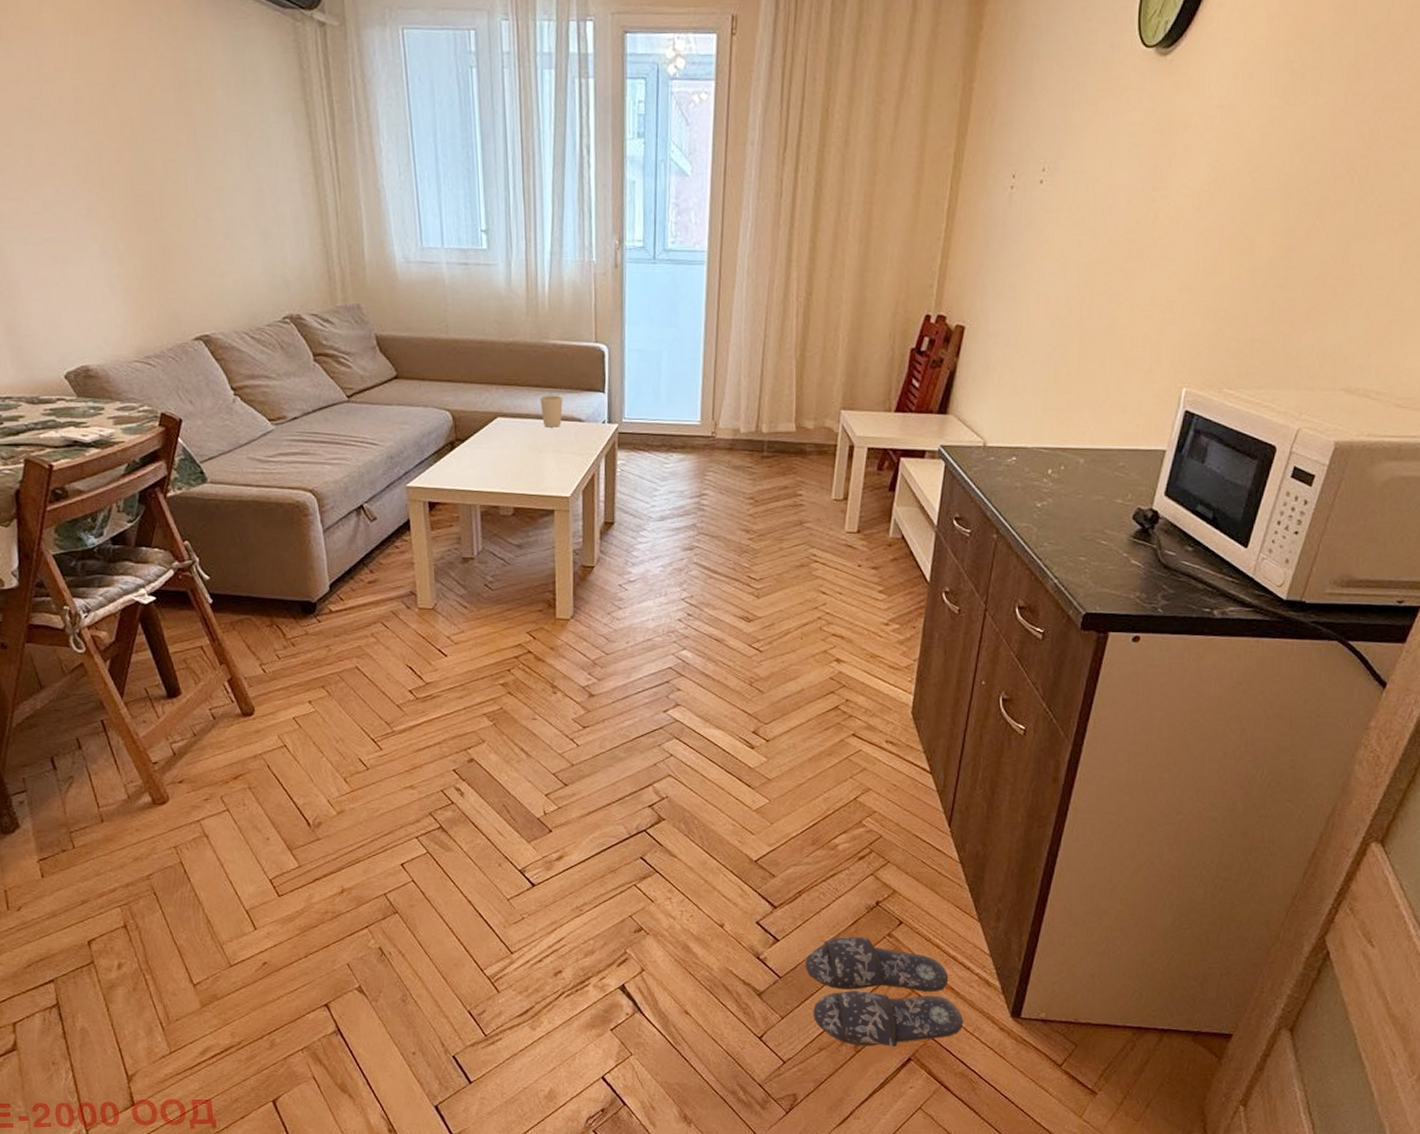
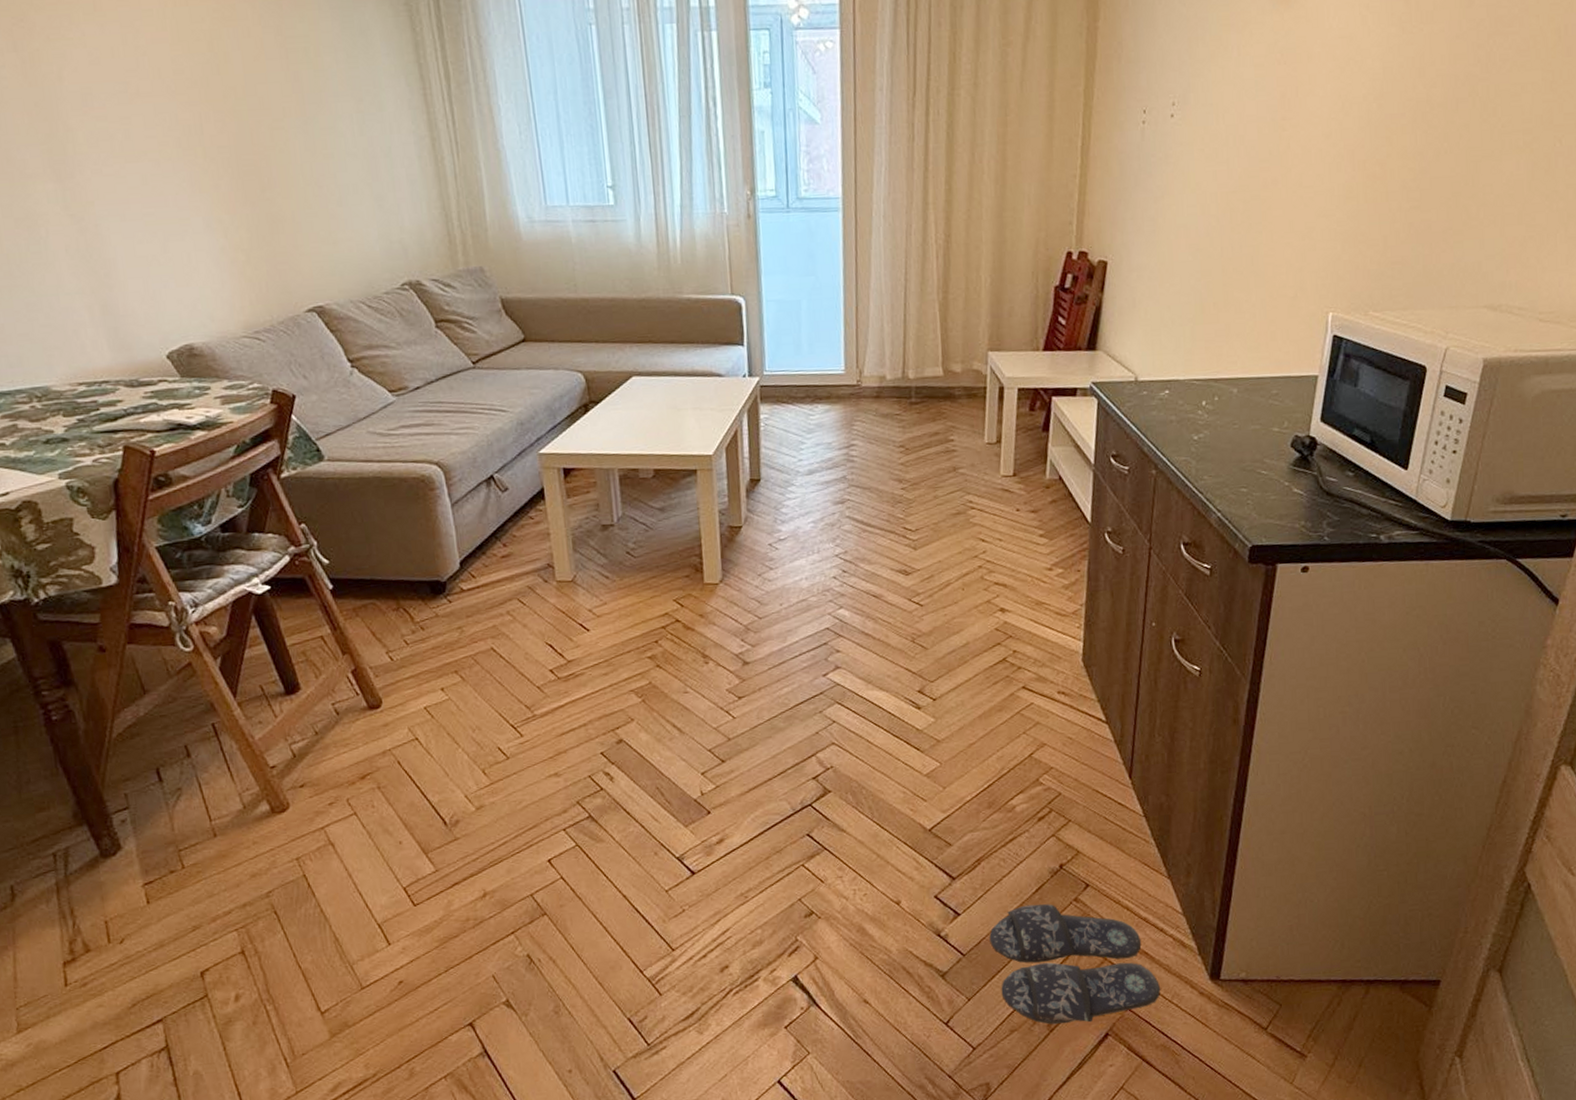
cup: present [540,395,563,428] -> none [676,350,701,385]

